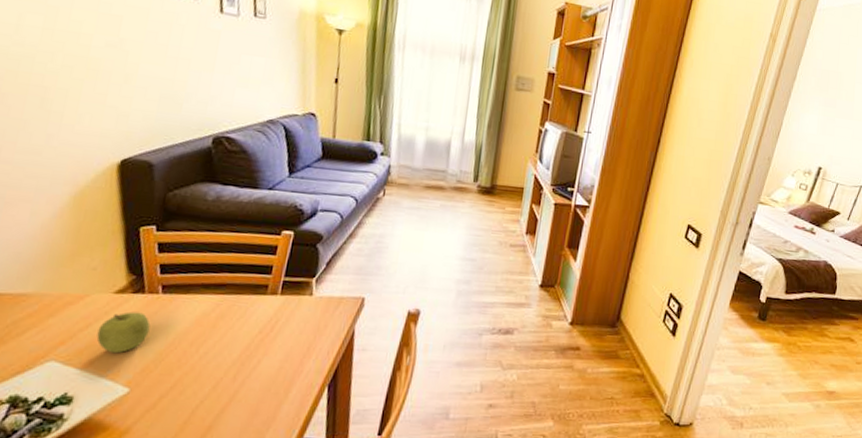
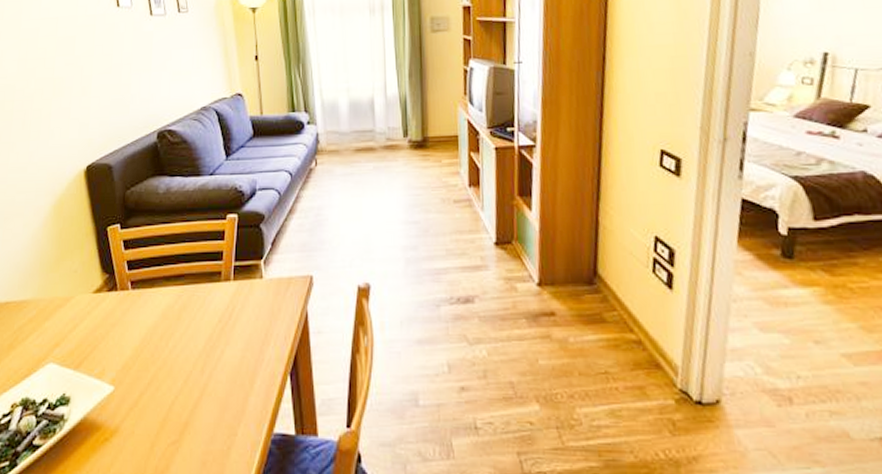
fruit: present [96,311,151,354] -> none [83,310,125,352]

